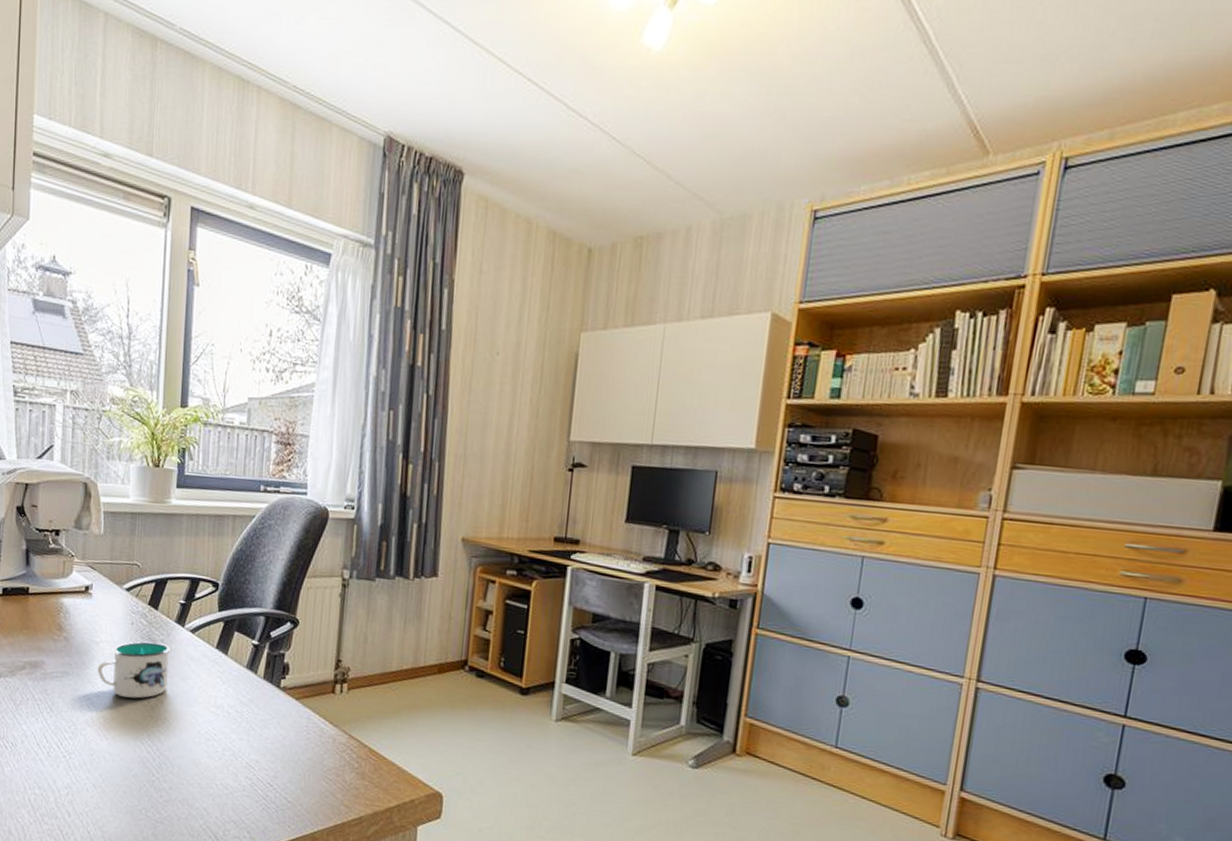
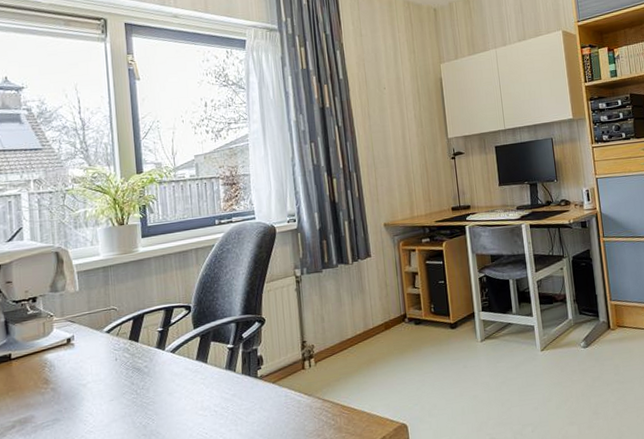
mug: present [97,641,170,699] -> none [87,369,156,426]

